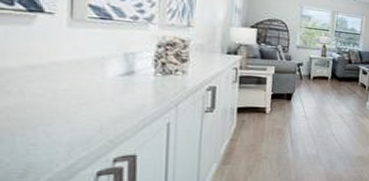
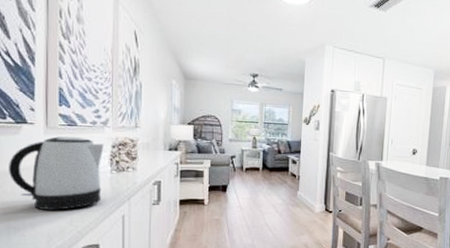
kettle: none [16,30,147,117] -> present [9,136,104,211]

